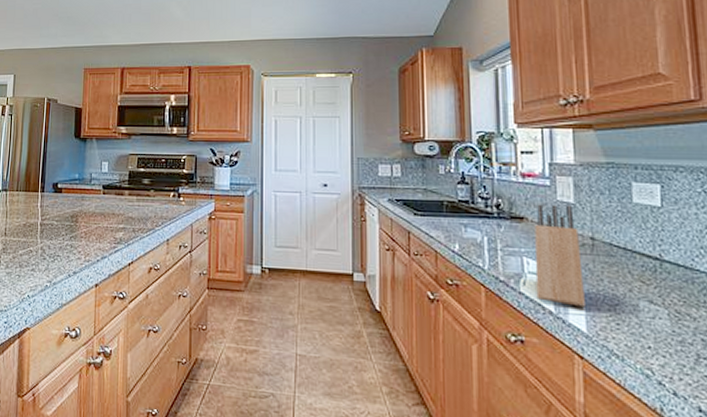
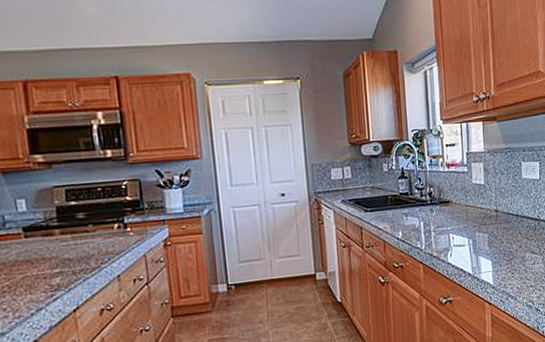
knife block: present [534,204,585,307] -> none [457,186,492,267]

